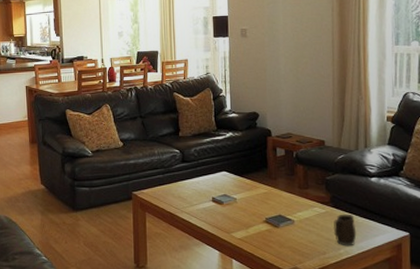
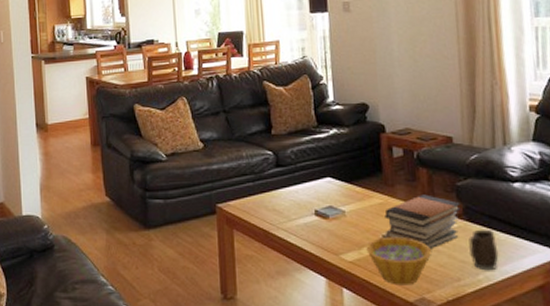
bowl: none [252,219,303,258] -> present [366,236,431,286]
book stack: none [268,186,329,230] -> present [384,194,461,250]

